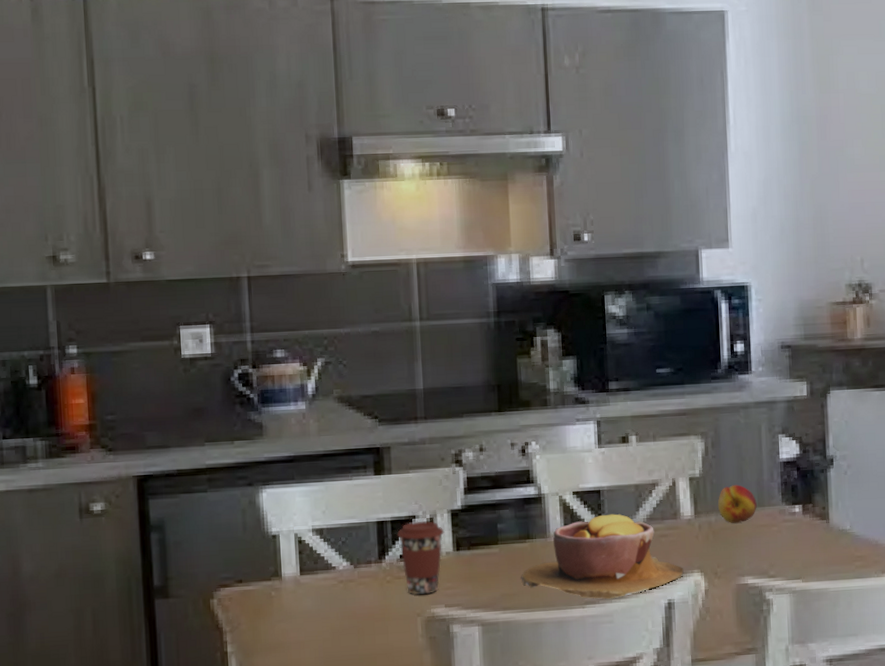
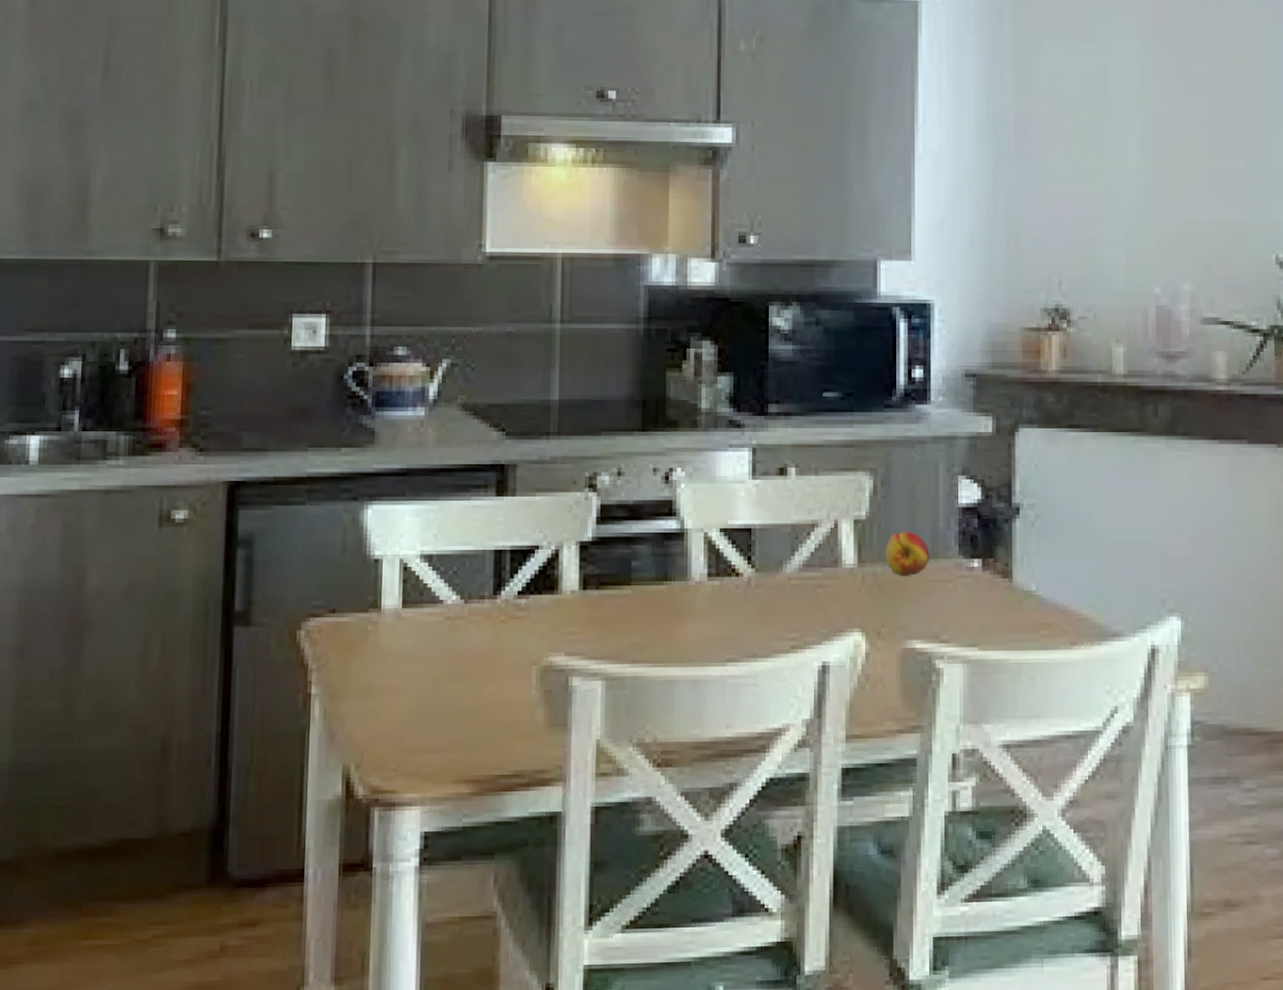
coffee cup: present [396,520,445,595] -> none [516,552,571,640]
bowl: present [521,514,684,599] -> none [654,557,842,657]

